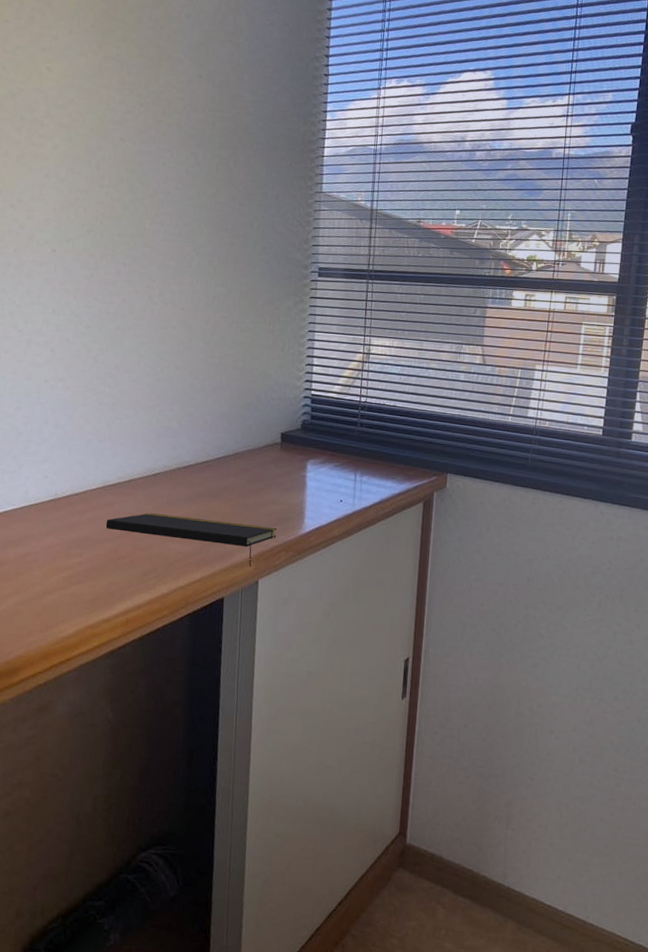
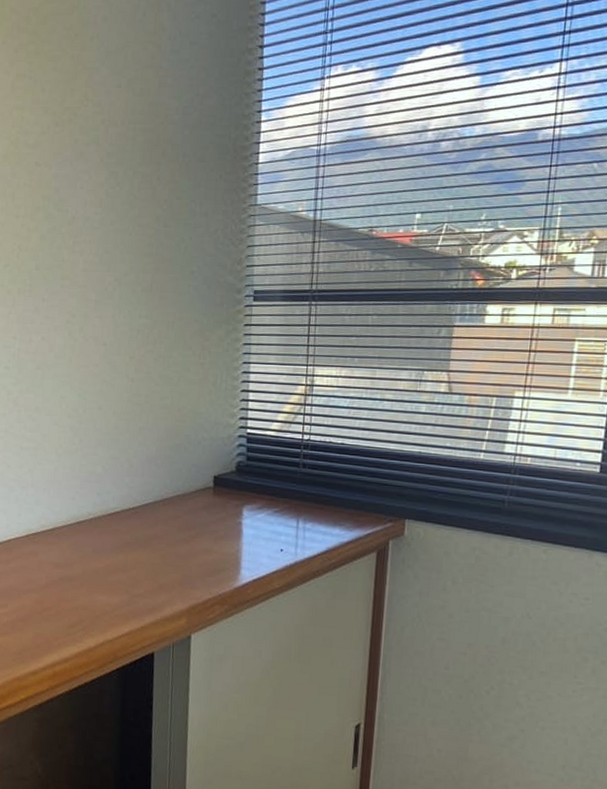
notepad: present [105,513,277,568] -> none [30,562,210,622]

